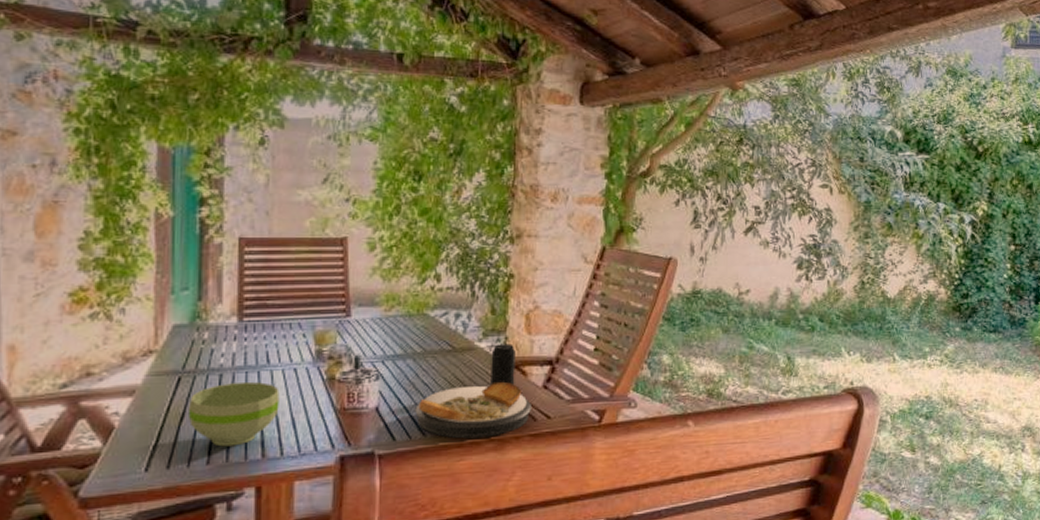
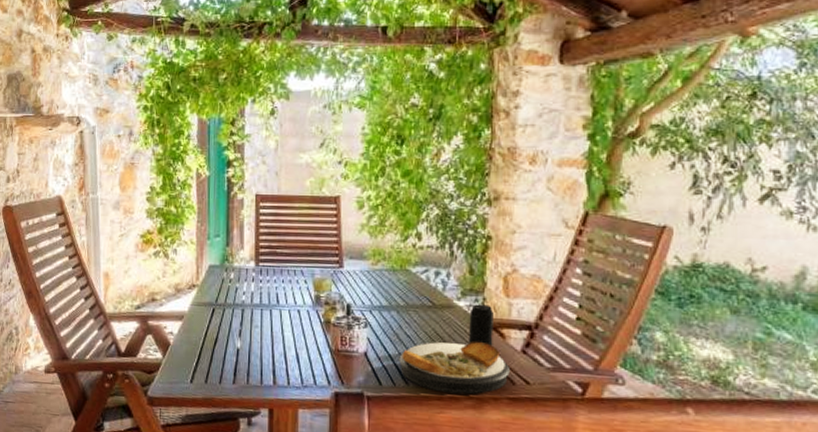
bowl: present [187,381,280,447] -> none [219,317,287,372]

